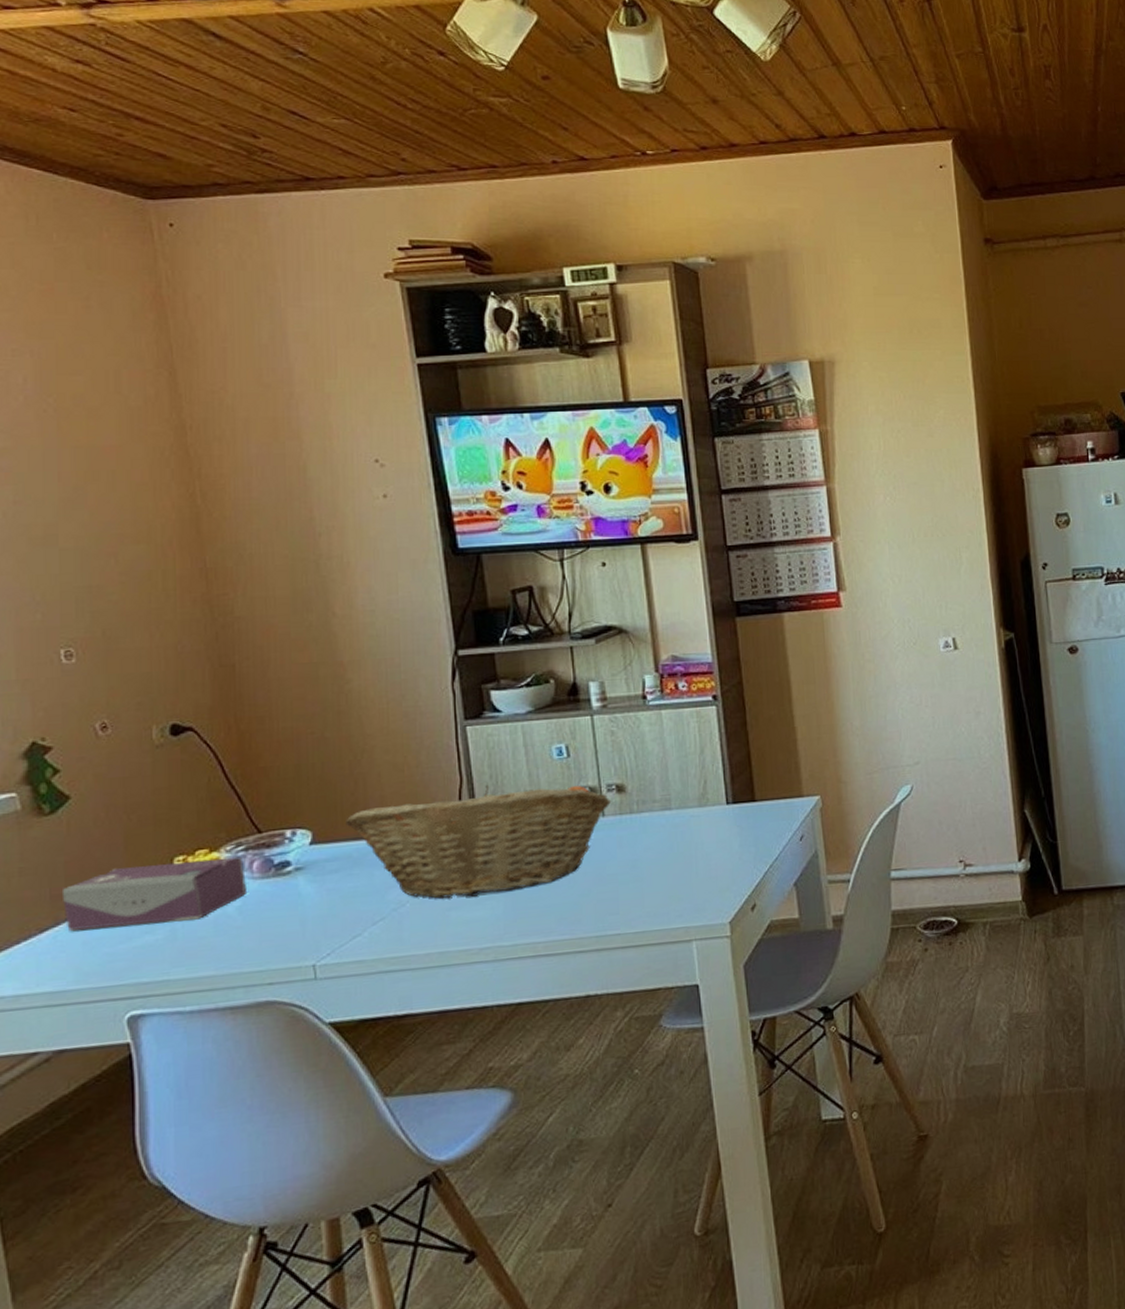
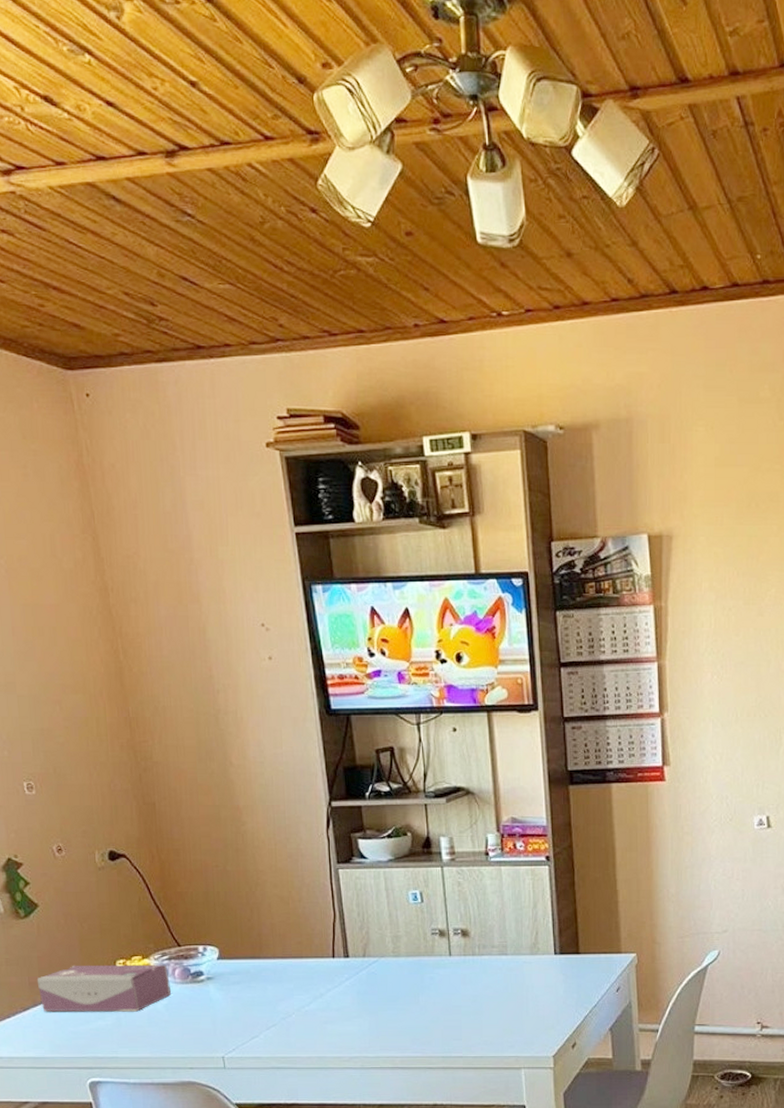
fruit basket: present [346,785,612,899] -> none [244,921,458,1014]

